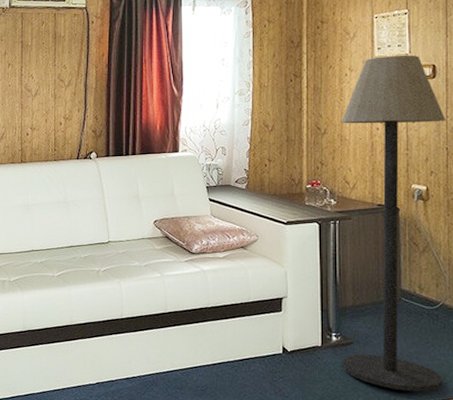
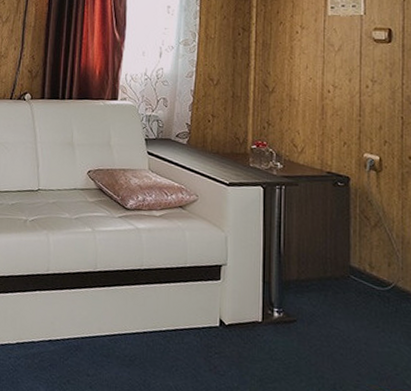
floor lamp: present [340,55,446,392] -> none [283,16,402,383]

